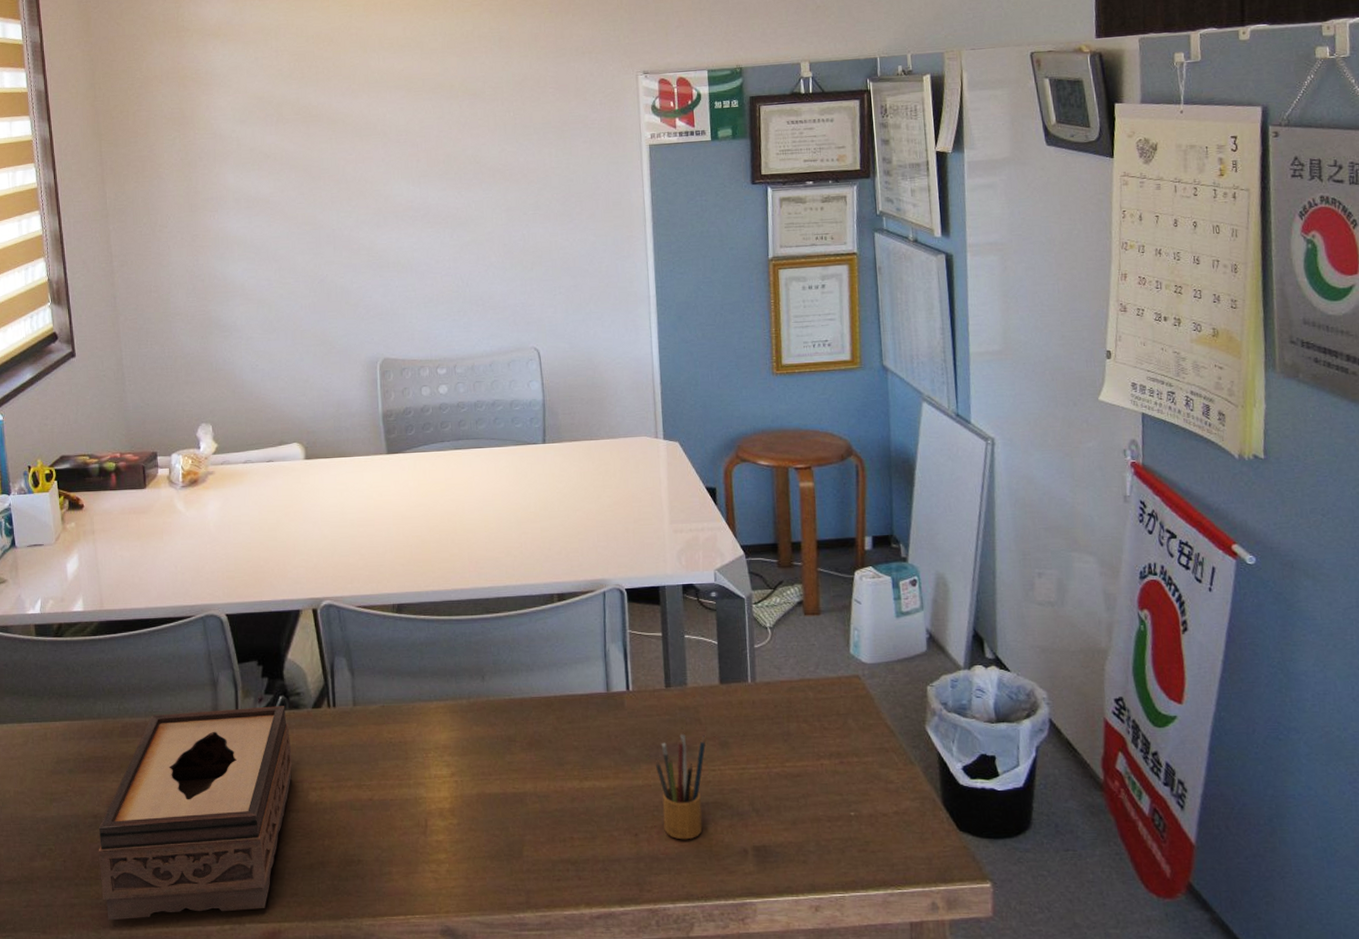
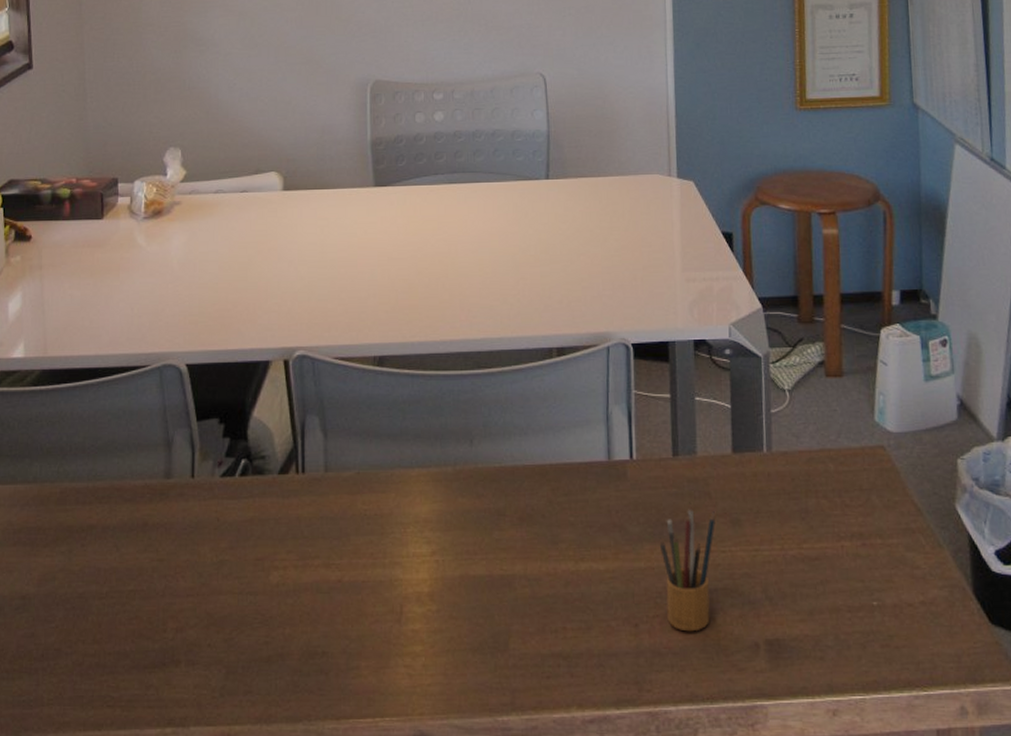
tissue box: present [98,706,293,921] -> none [24,471,253,722]

